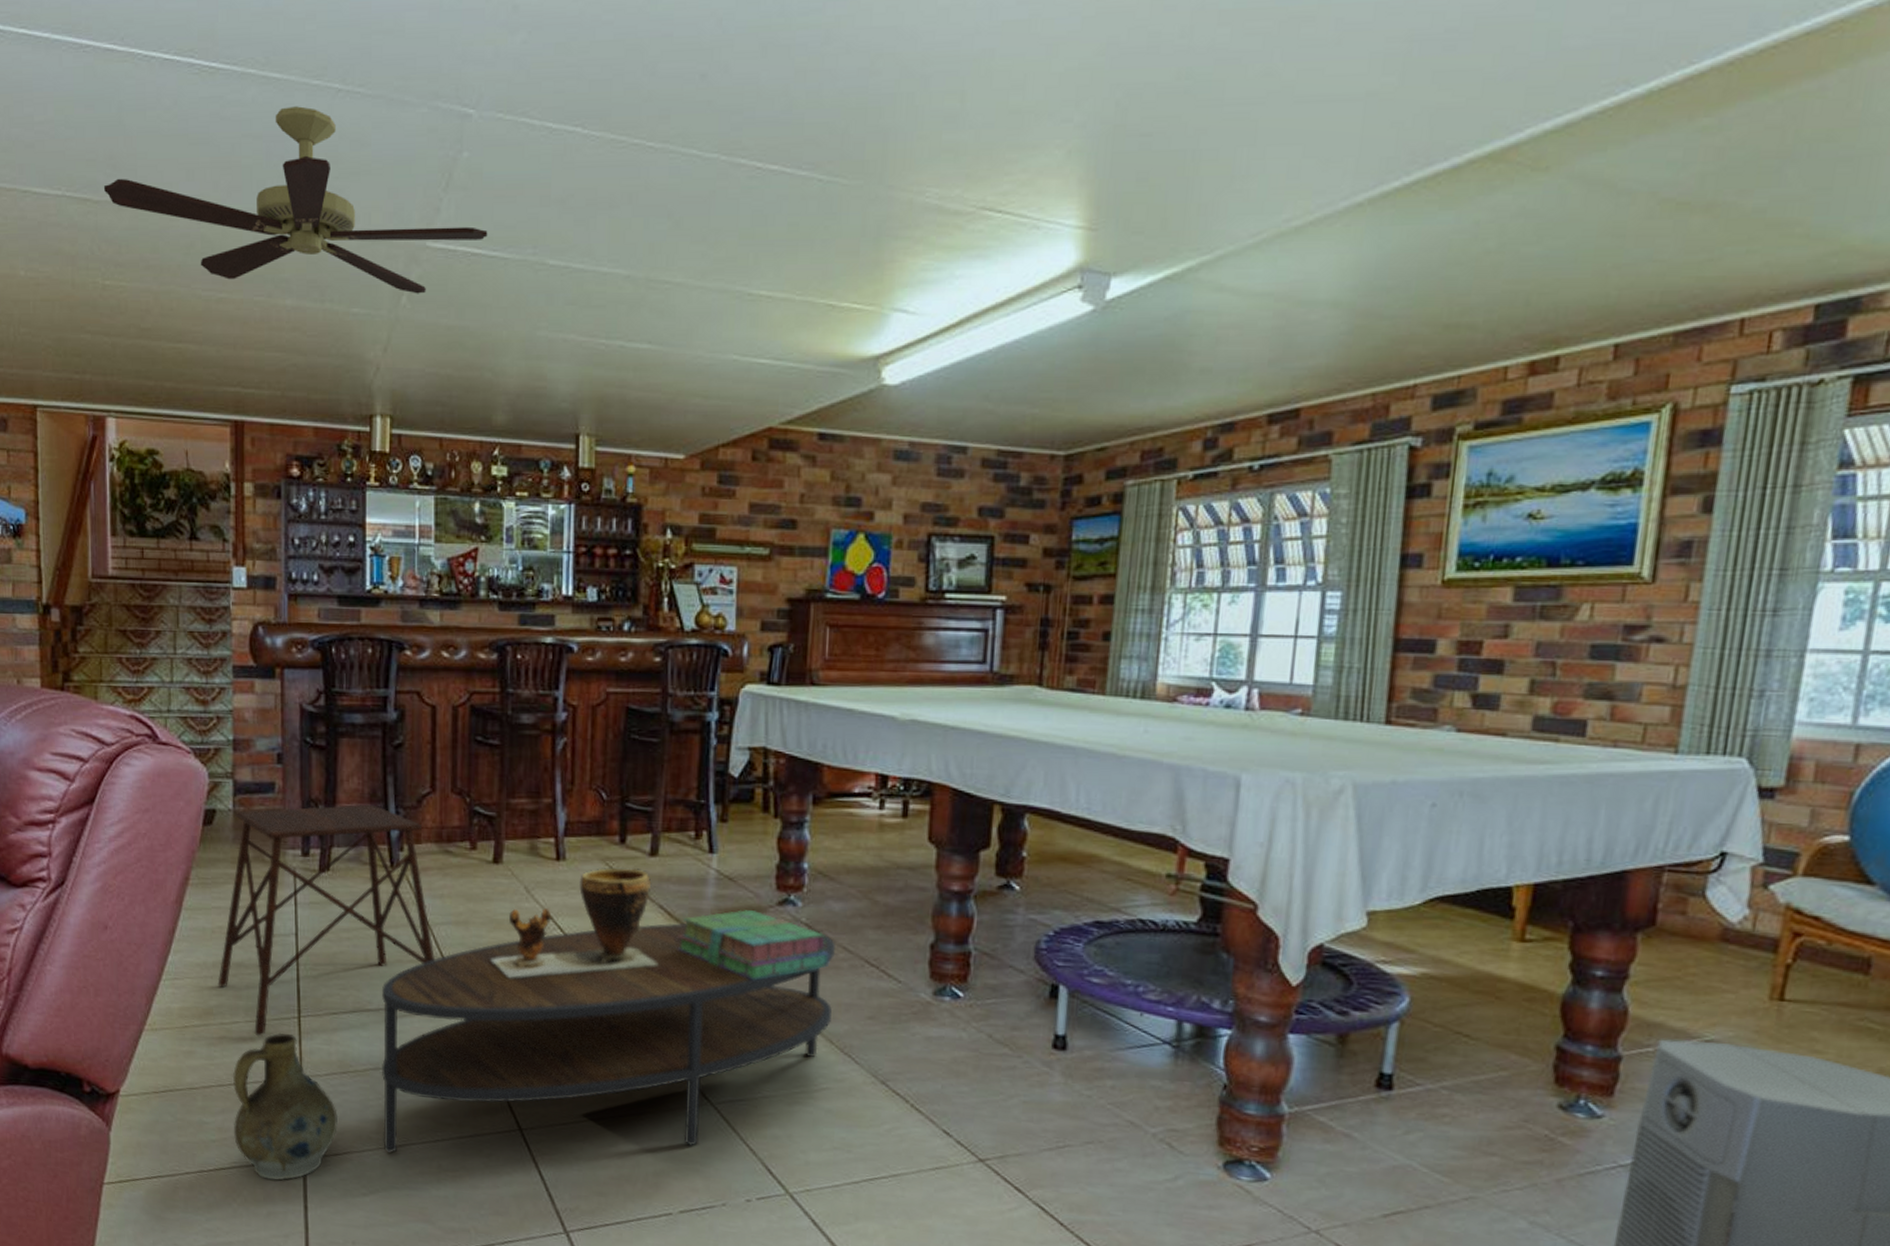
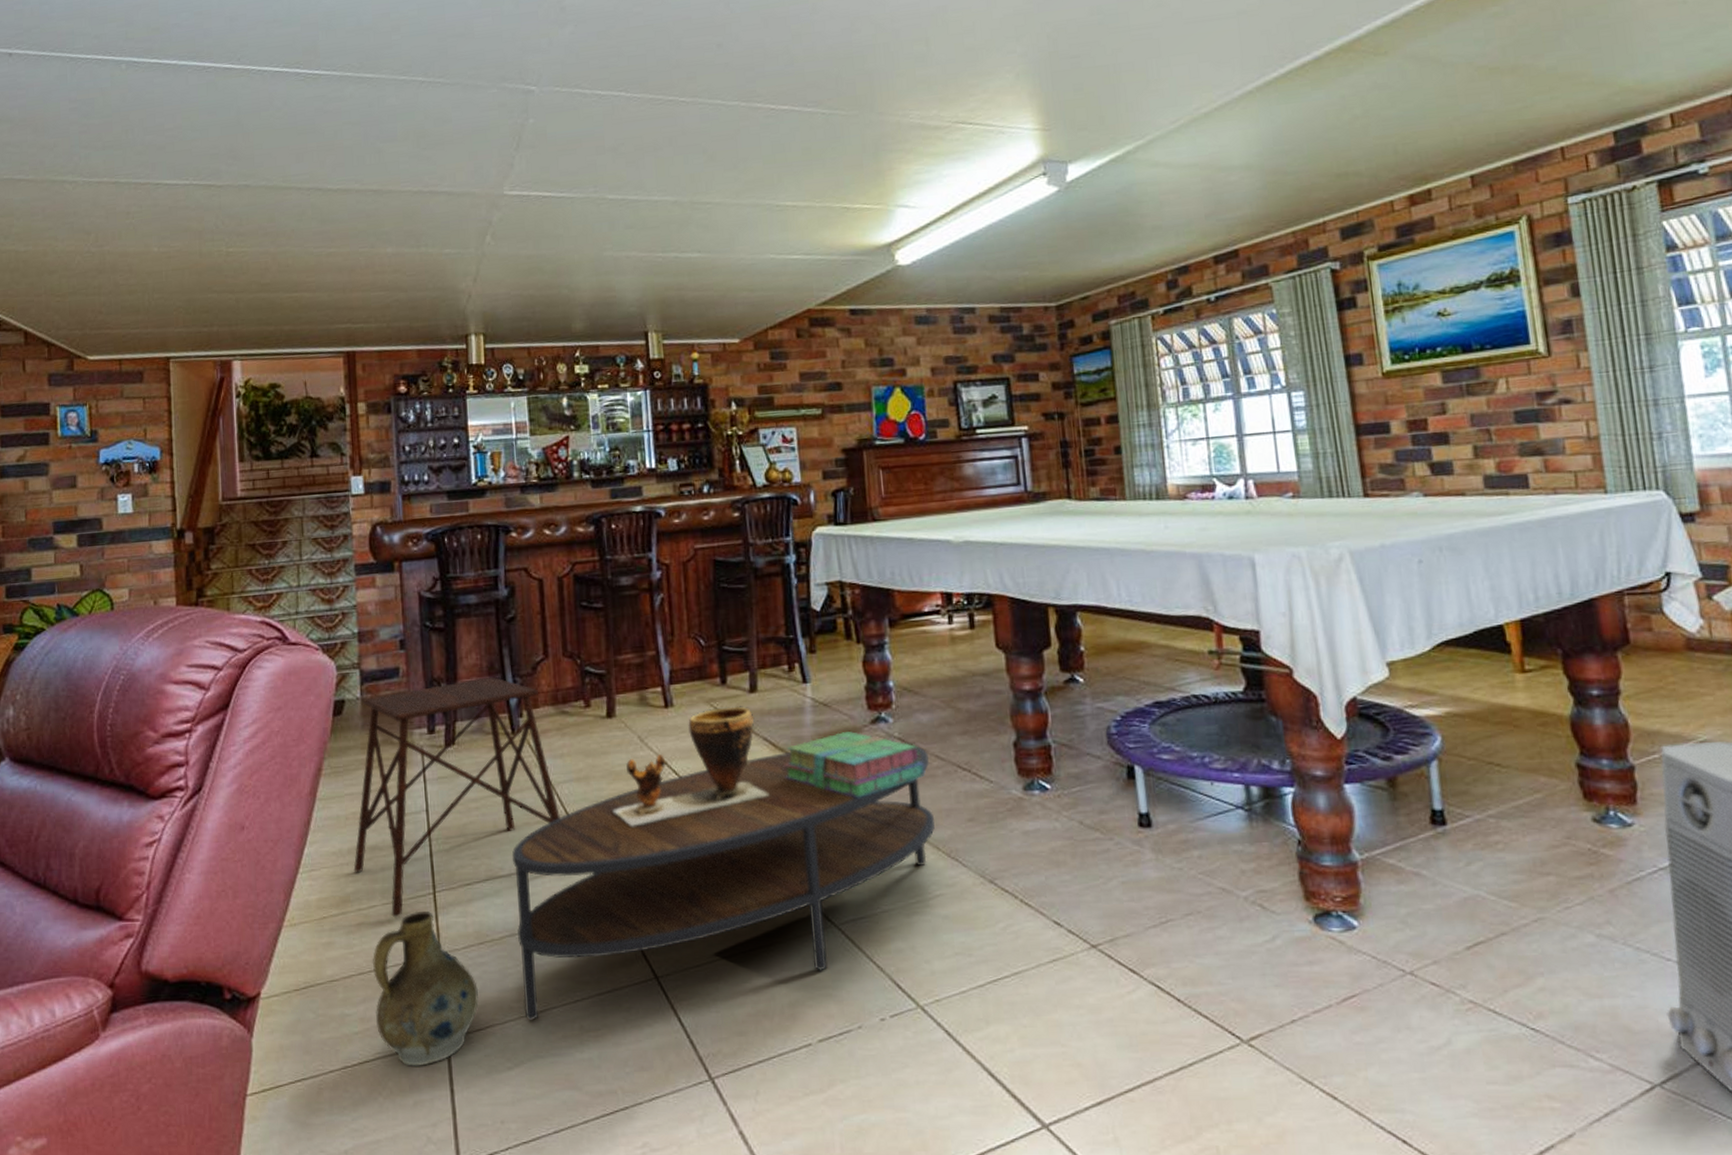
ceiling fan: present [103,106,488,294] -> none [225,97,555,237]

